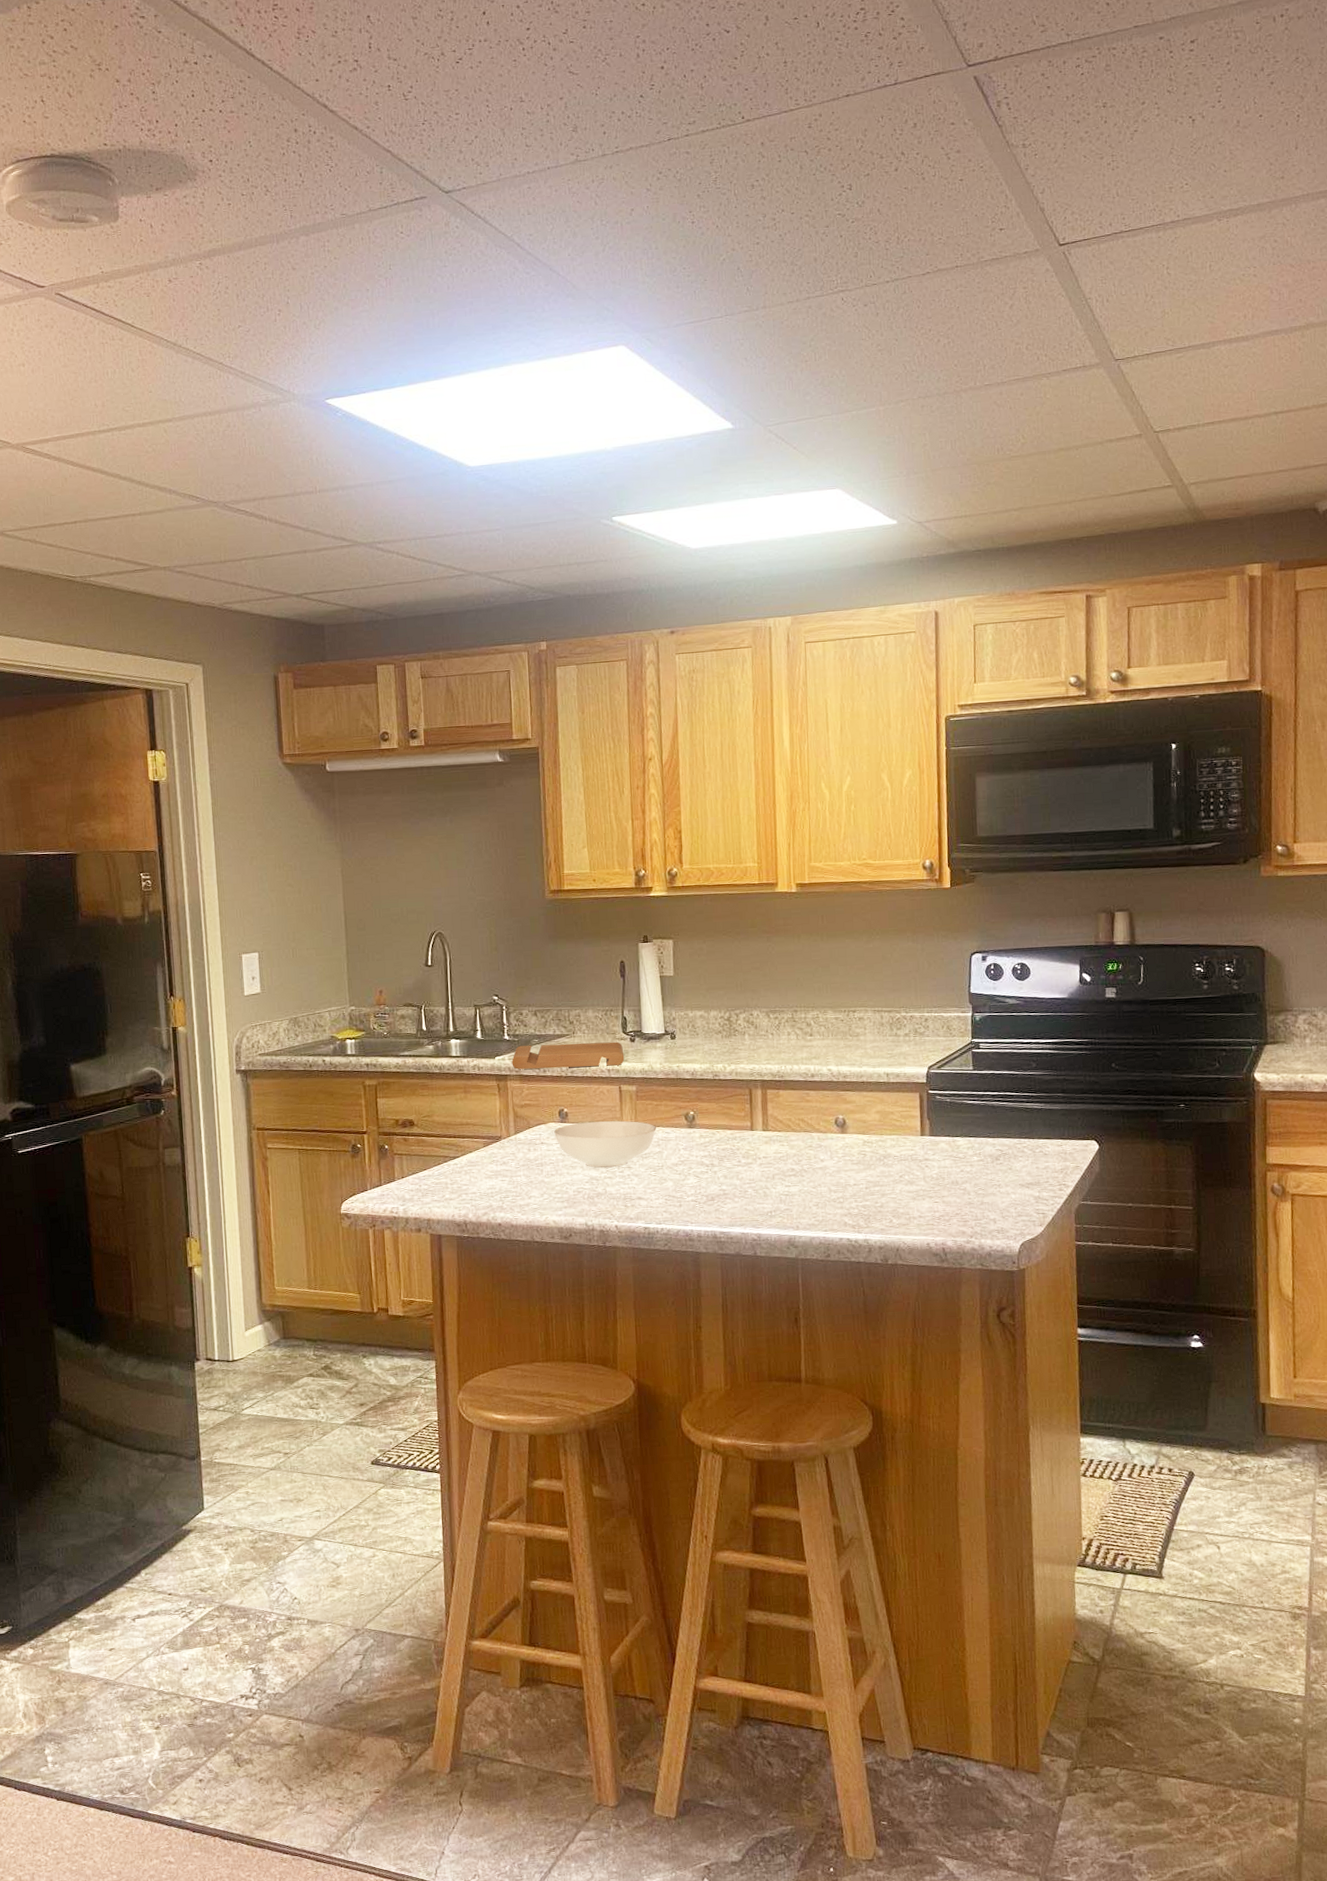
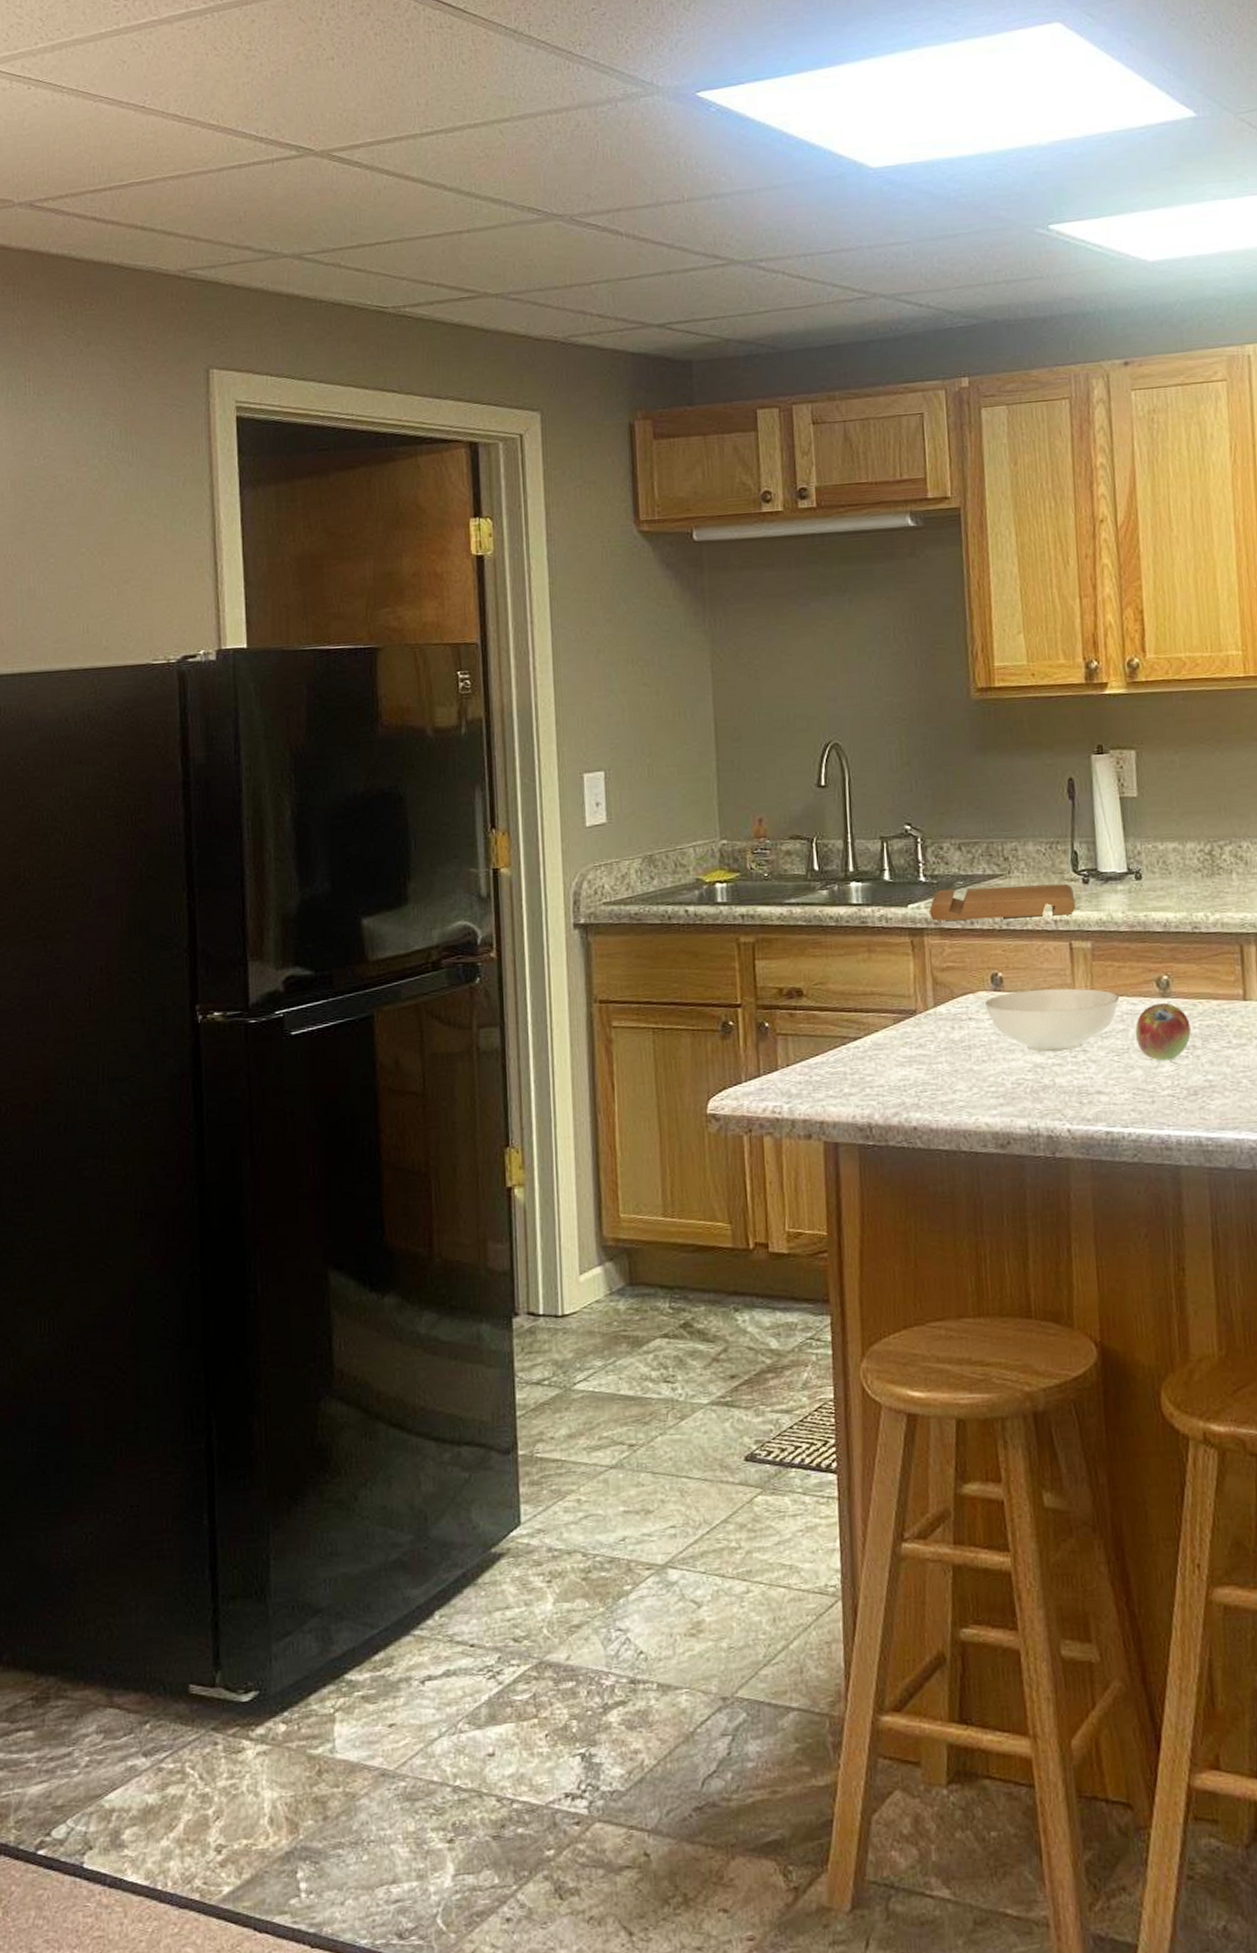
fruit: none [668,1132,710,1175] -> present [1135,1003,1191,1061]

